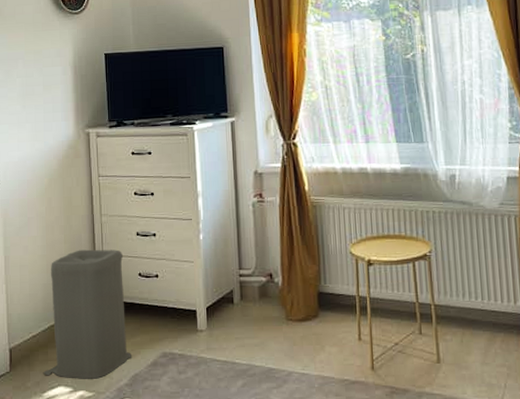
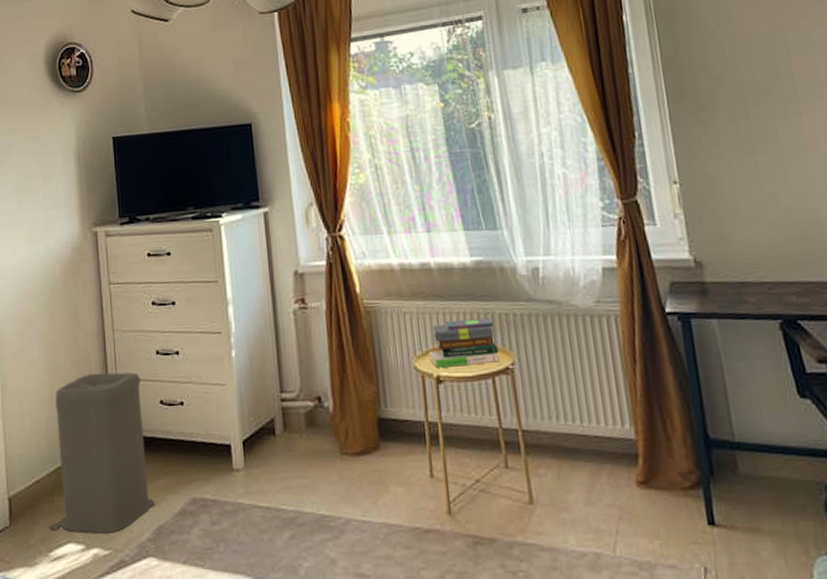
books: none [362,214,419,253] -> present [428,317,499,368]

